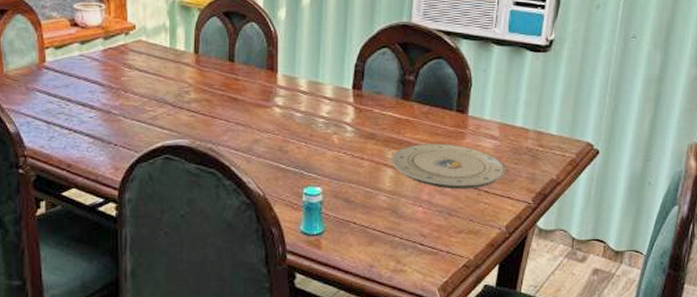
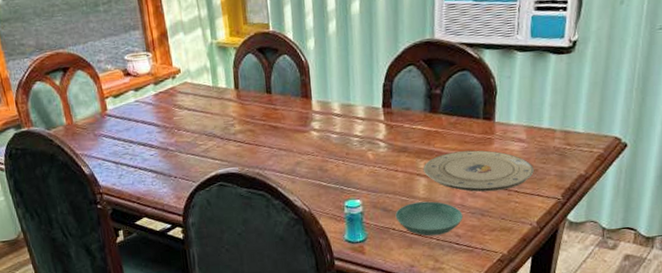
saucer: none [357,195,430,234] -> present [395,201,463,236]

